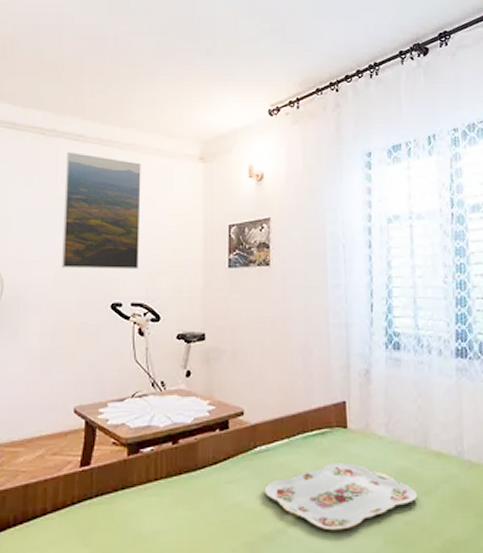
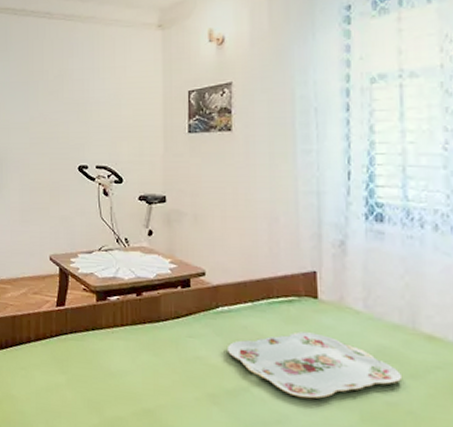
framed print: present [62,151,141,270] -> none [35,28,103,135]

